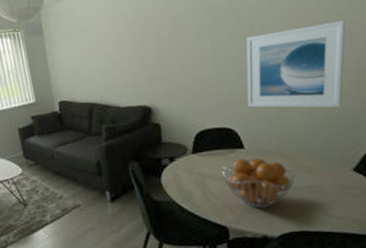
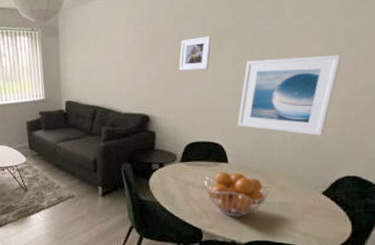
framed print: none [174,16,207,55] -> present [179,36,211,70]

